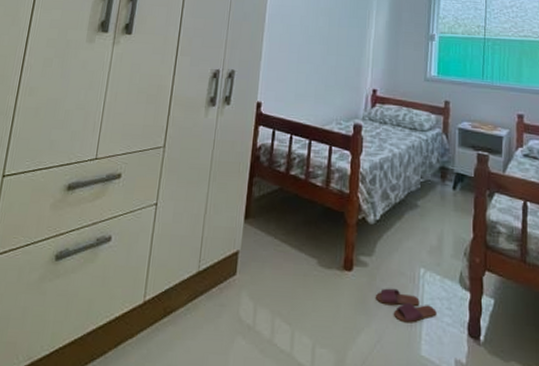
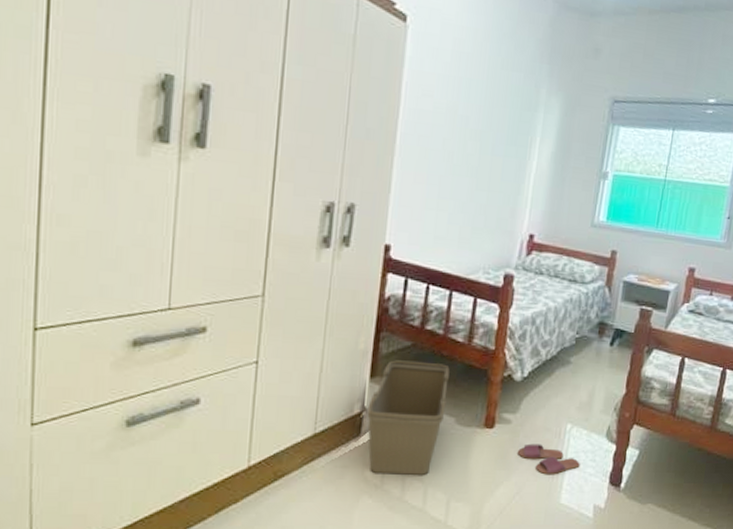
bicycle basket: none [242,203,311,319] -> present [367,360,450,476]

